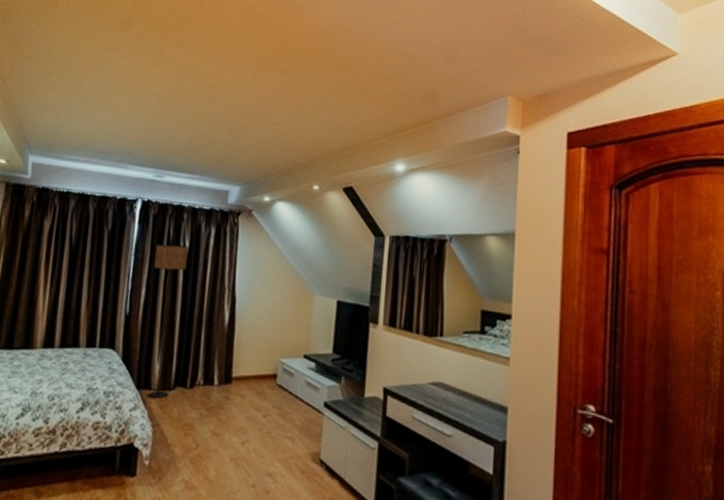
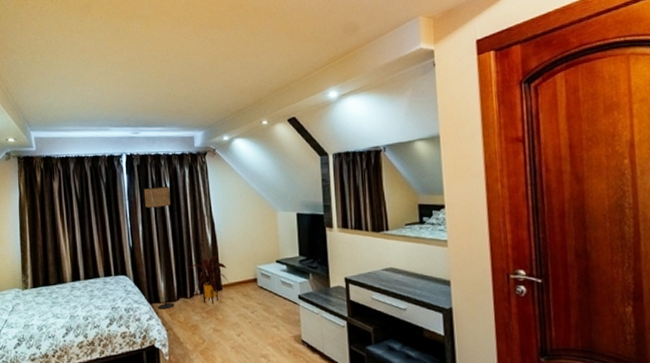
house plant: none [194,339,242,401] -> present [188,255,229,305]

